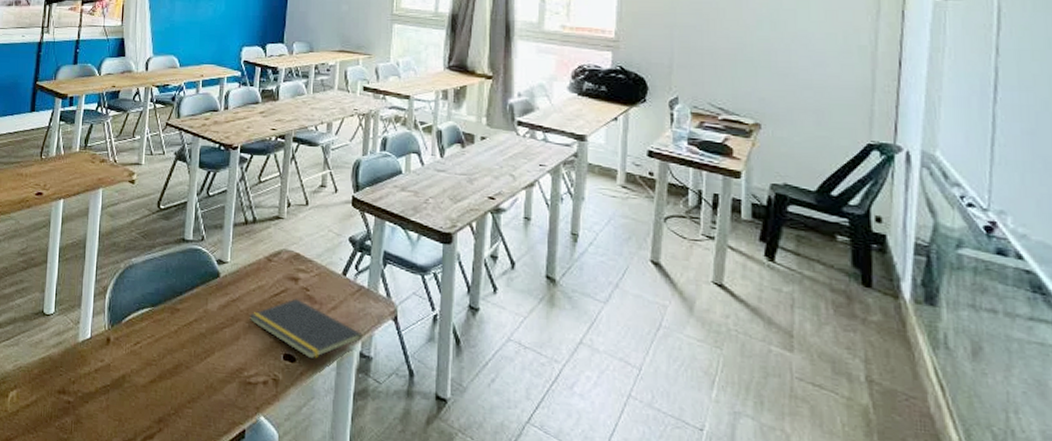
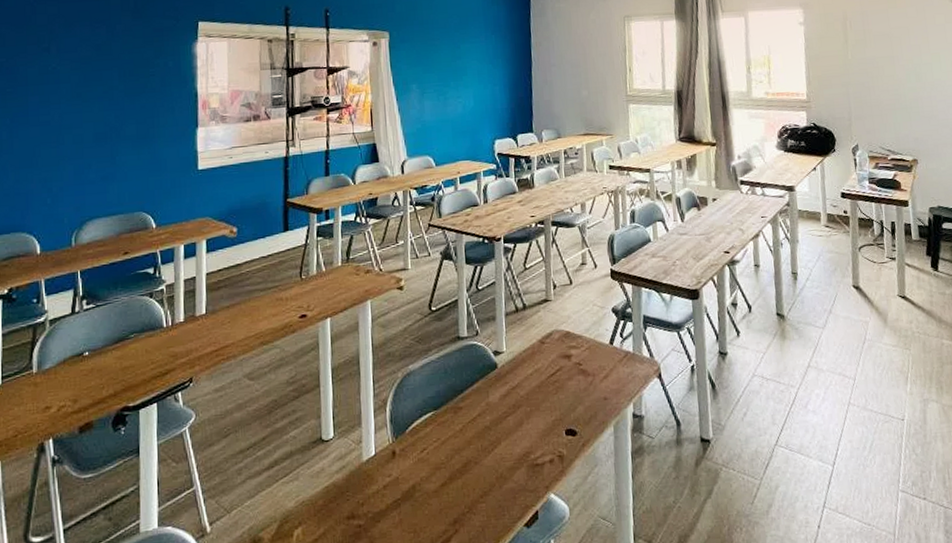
notepad: present [250,298,363,360] -> none [530,375,634,430]

